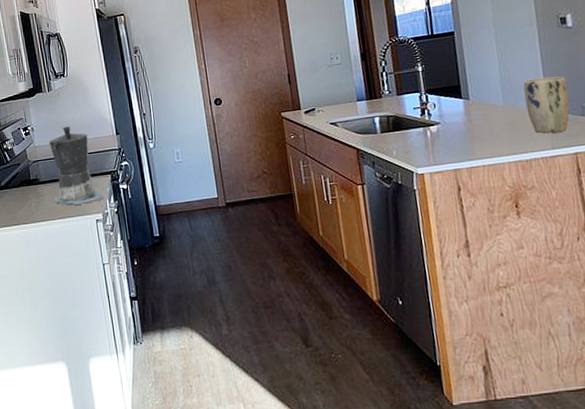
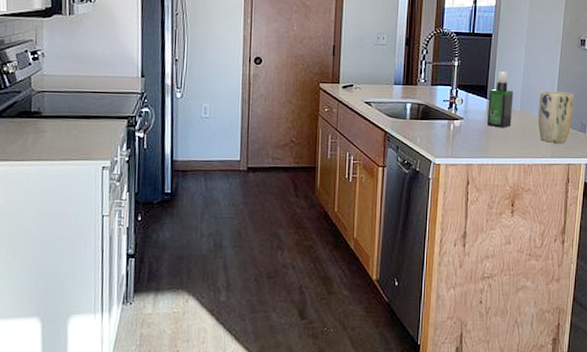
coffee maker: present [49,126,103,206] -> none [55,58,115,148]
spray bottle: none [463,67,497,127] -> present [486,71,514,128]

